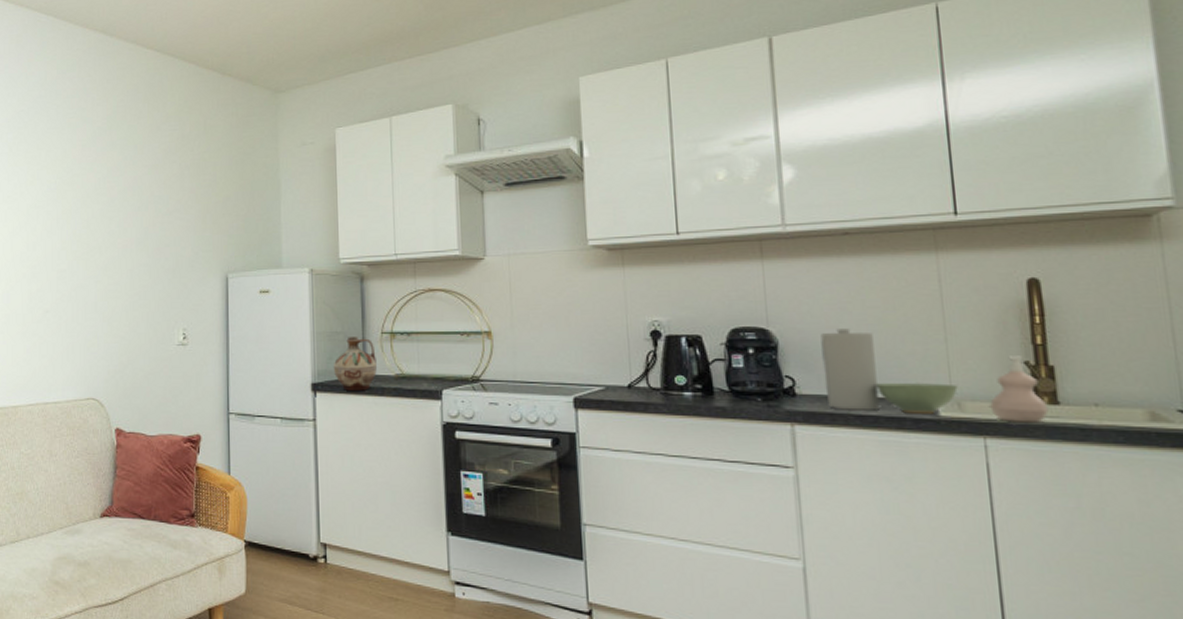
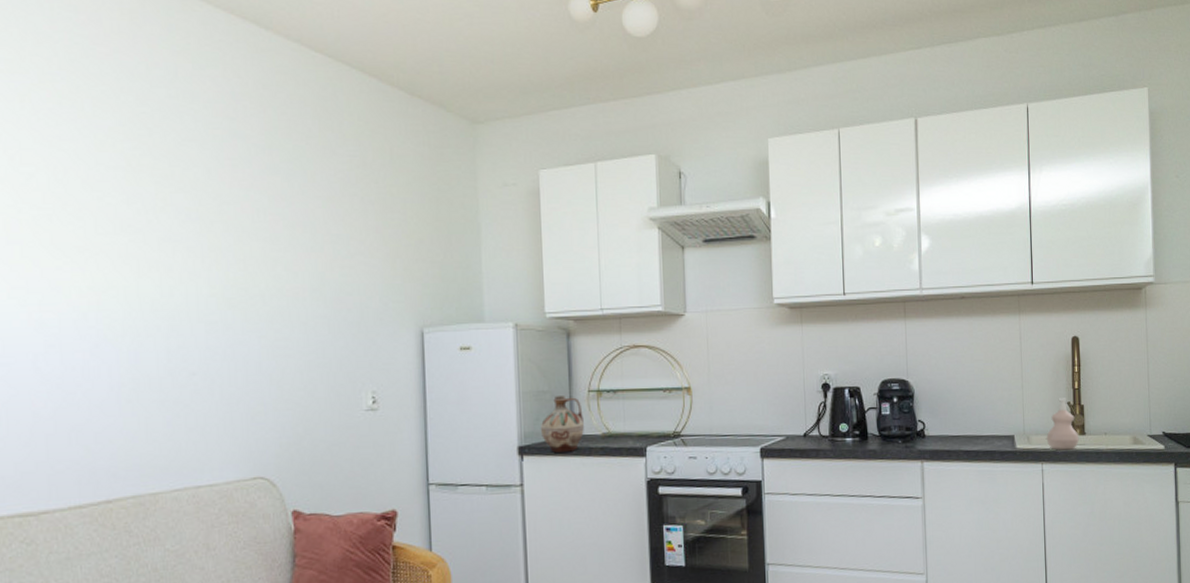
paper towel holder: present [820,328,879,410] -> none [943,378,979,447]
bowl: present [875,383,958,416] -> none [977,422,1028,448]

